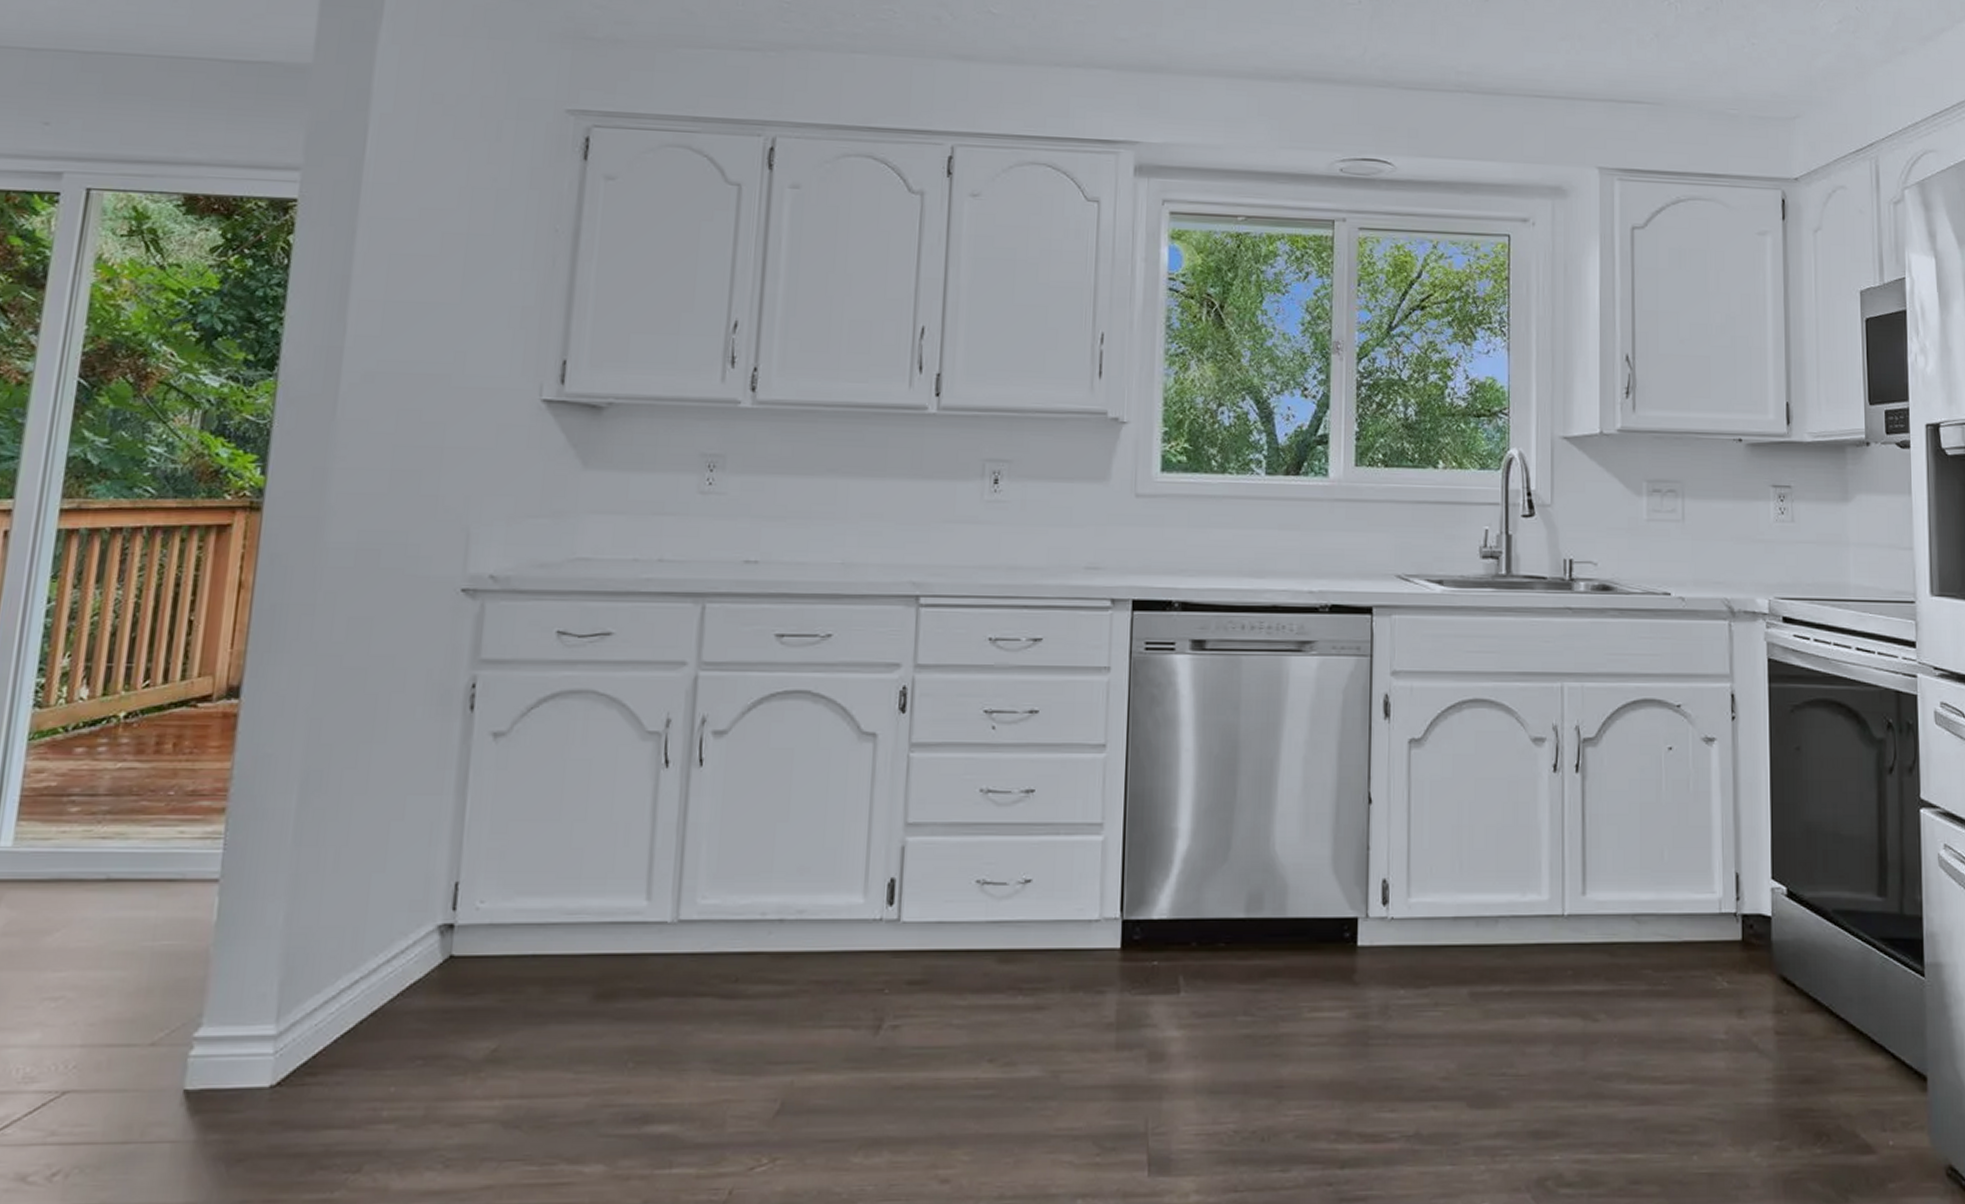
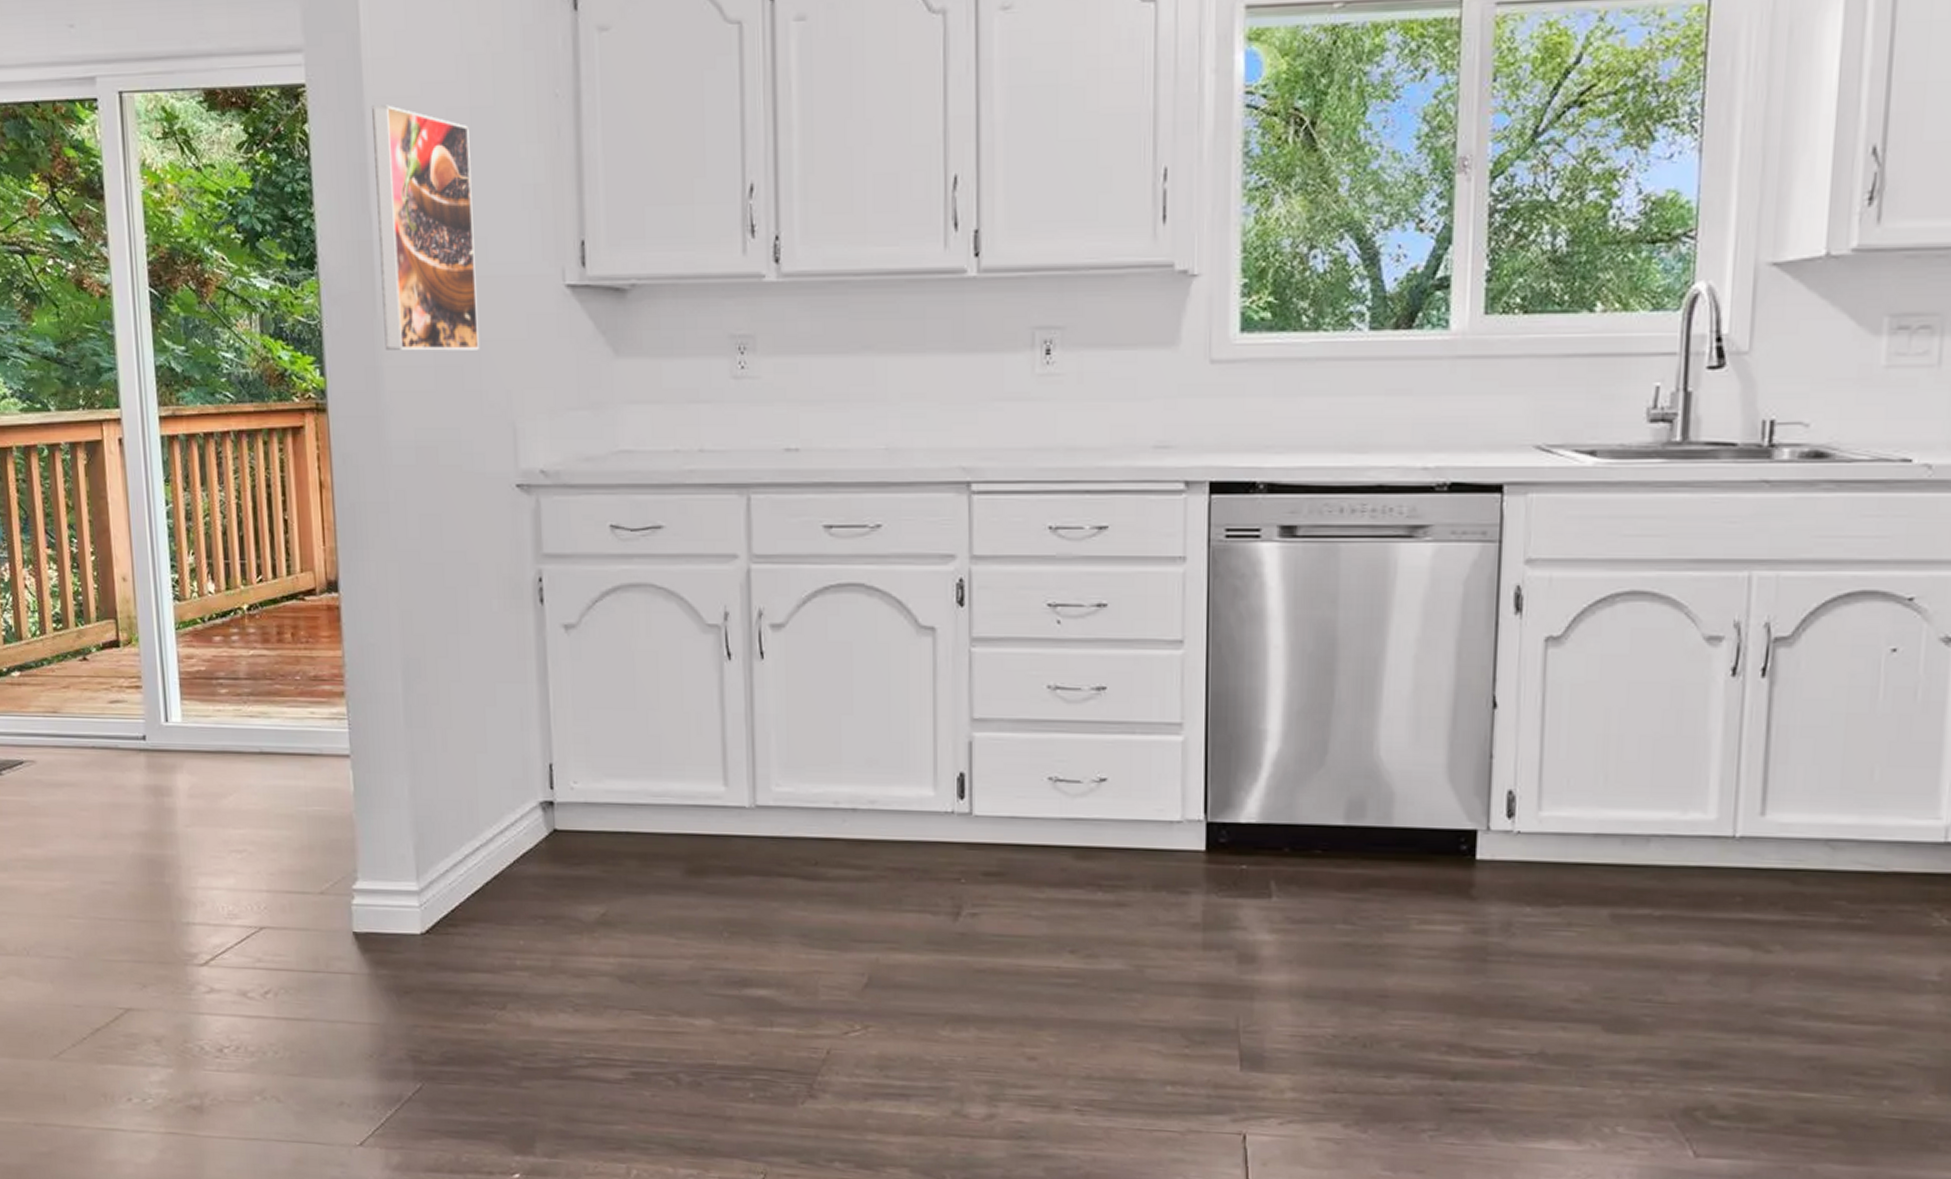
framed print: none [339,224,463,457] -> present [372,105,480,351]

